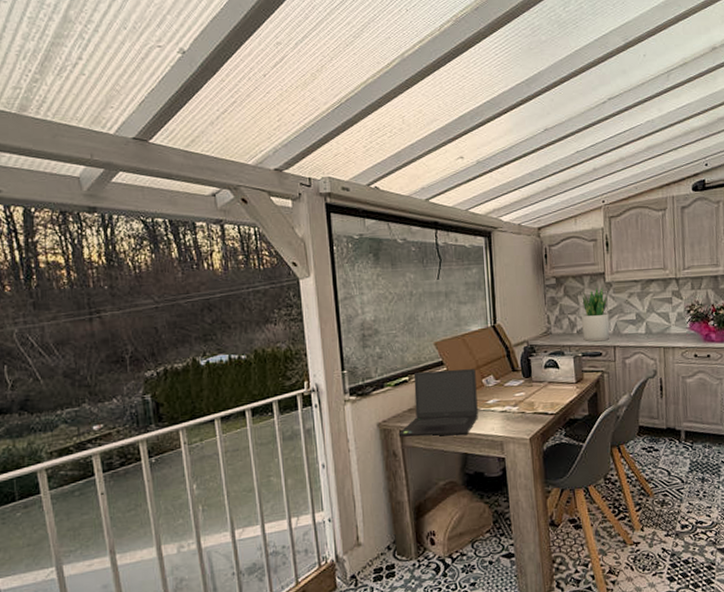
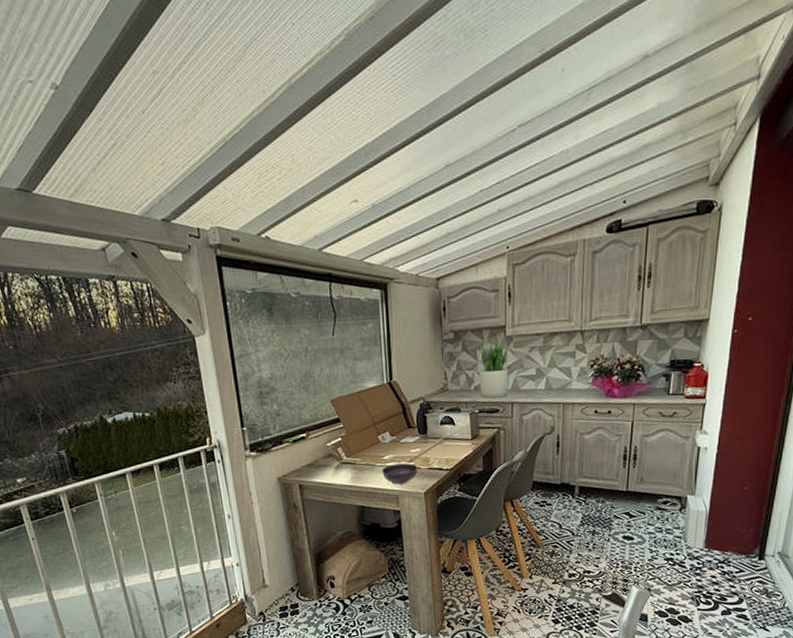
laptop: present [398,369,478,438] -> none [298,426,374,491]
bowl: none [486,407,523,430] -> present [382,463,418,485]

